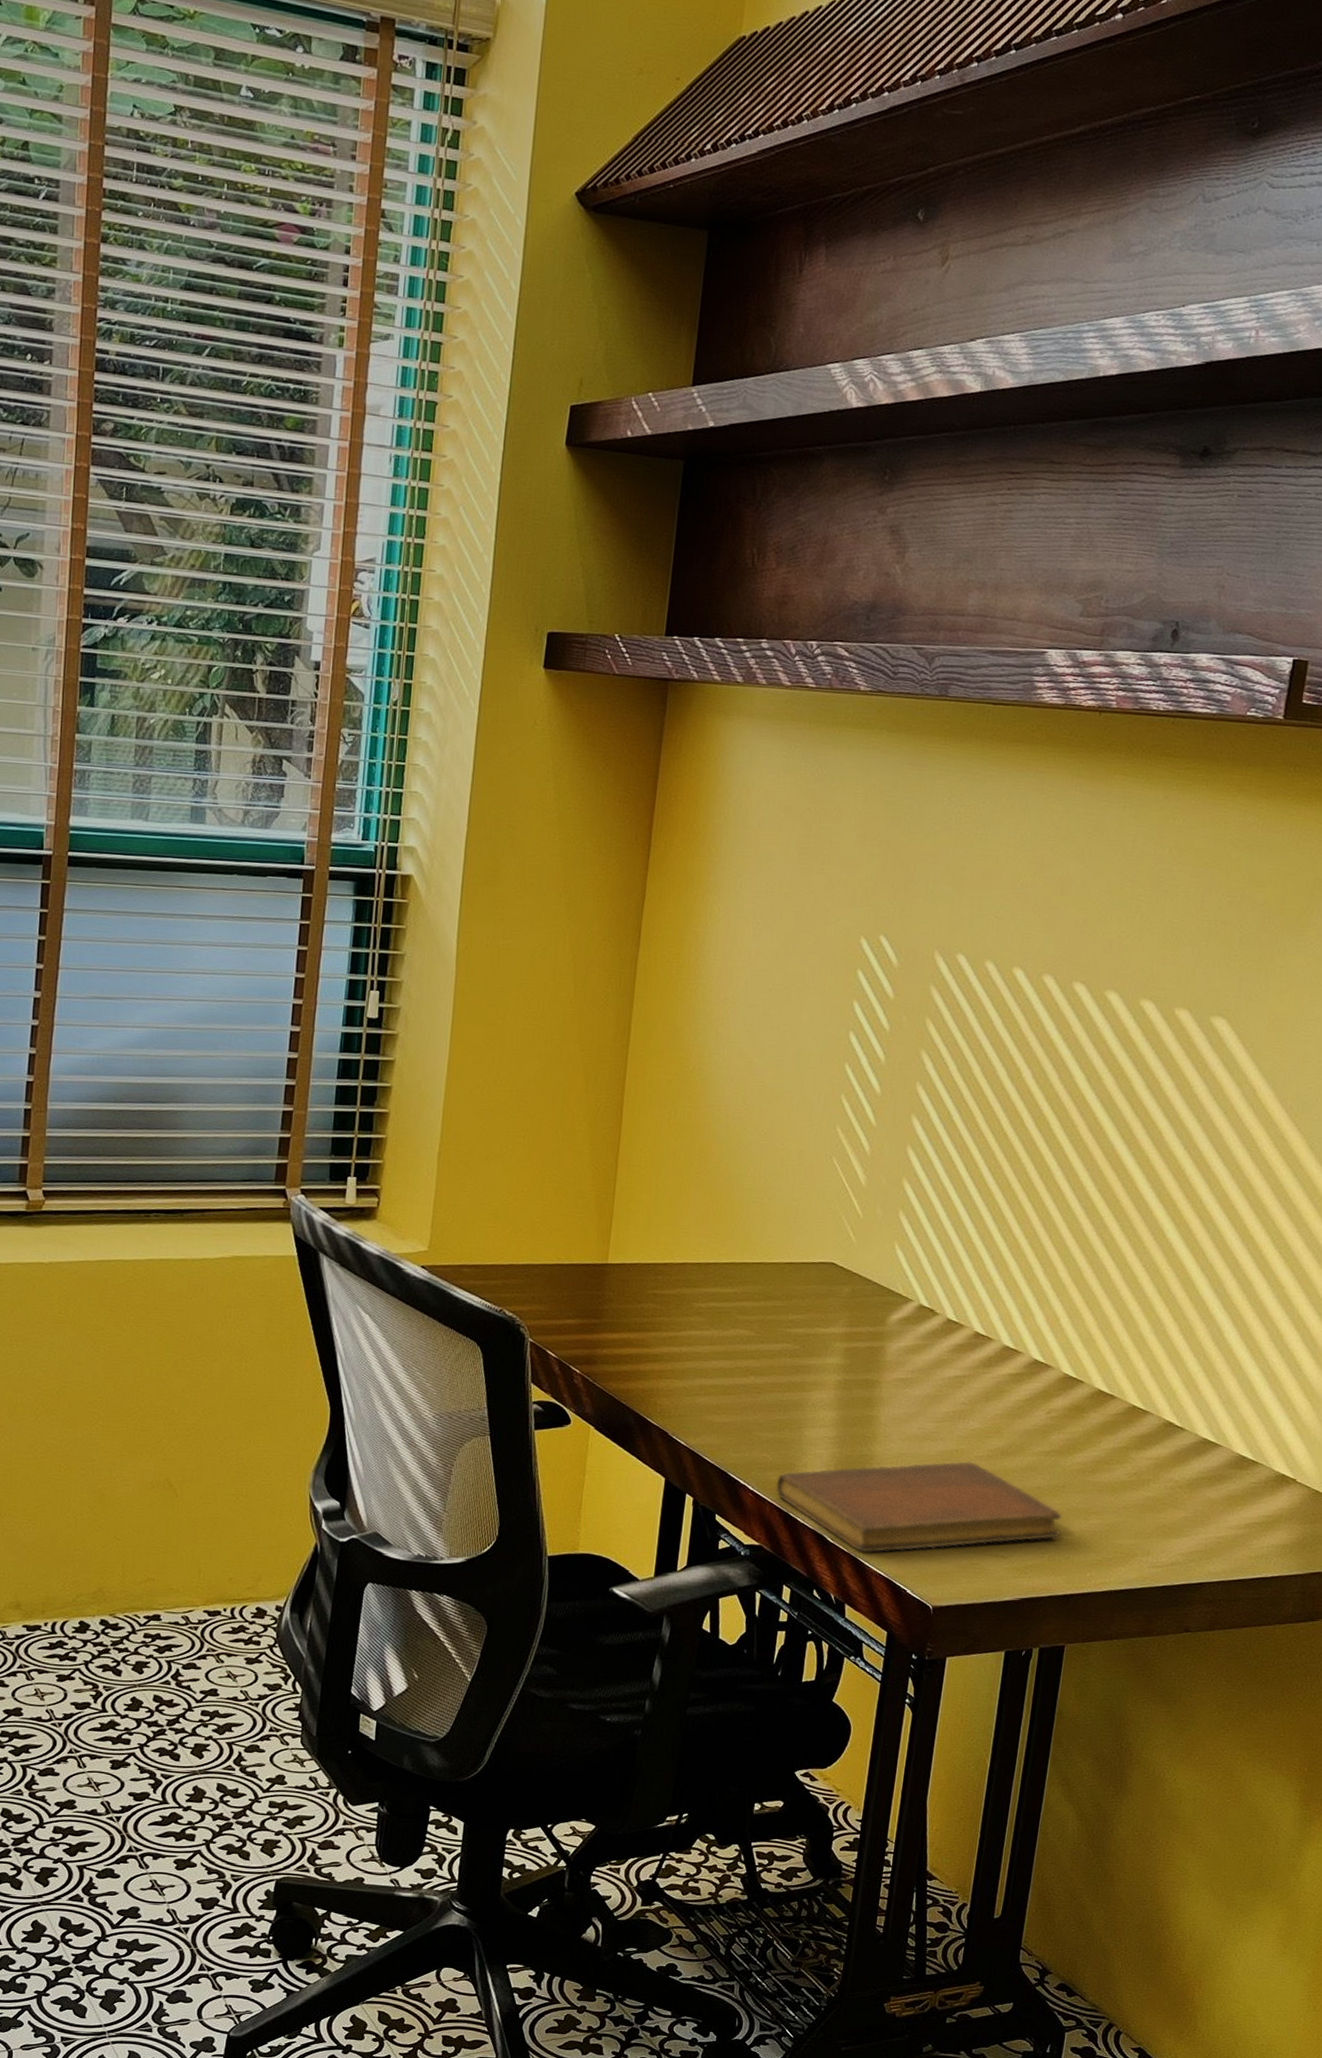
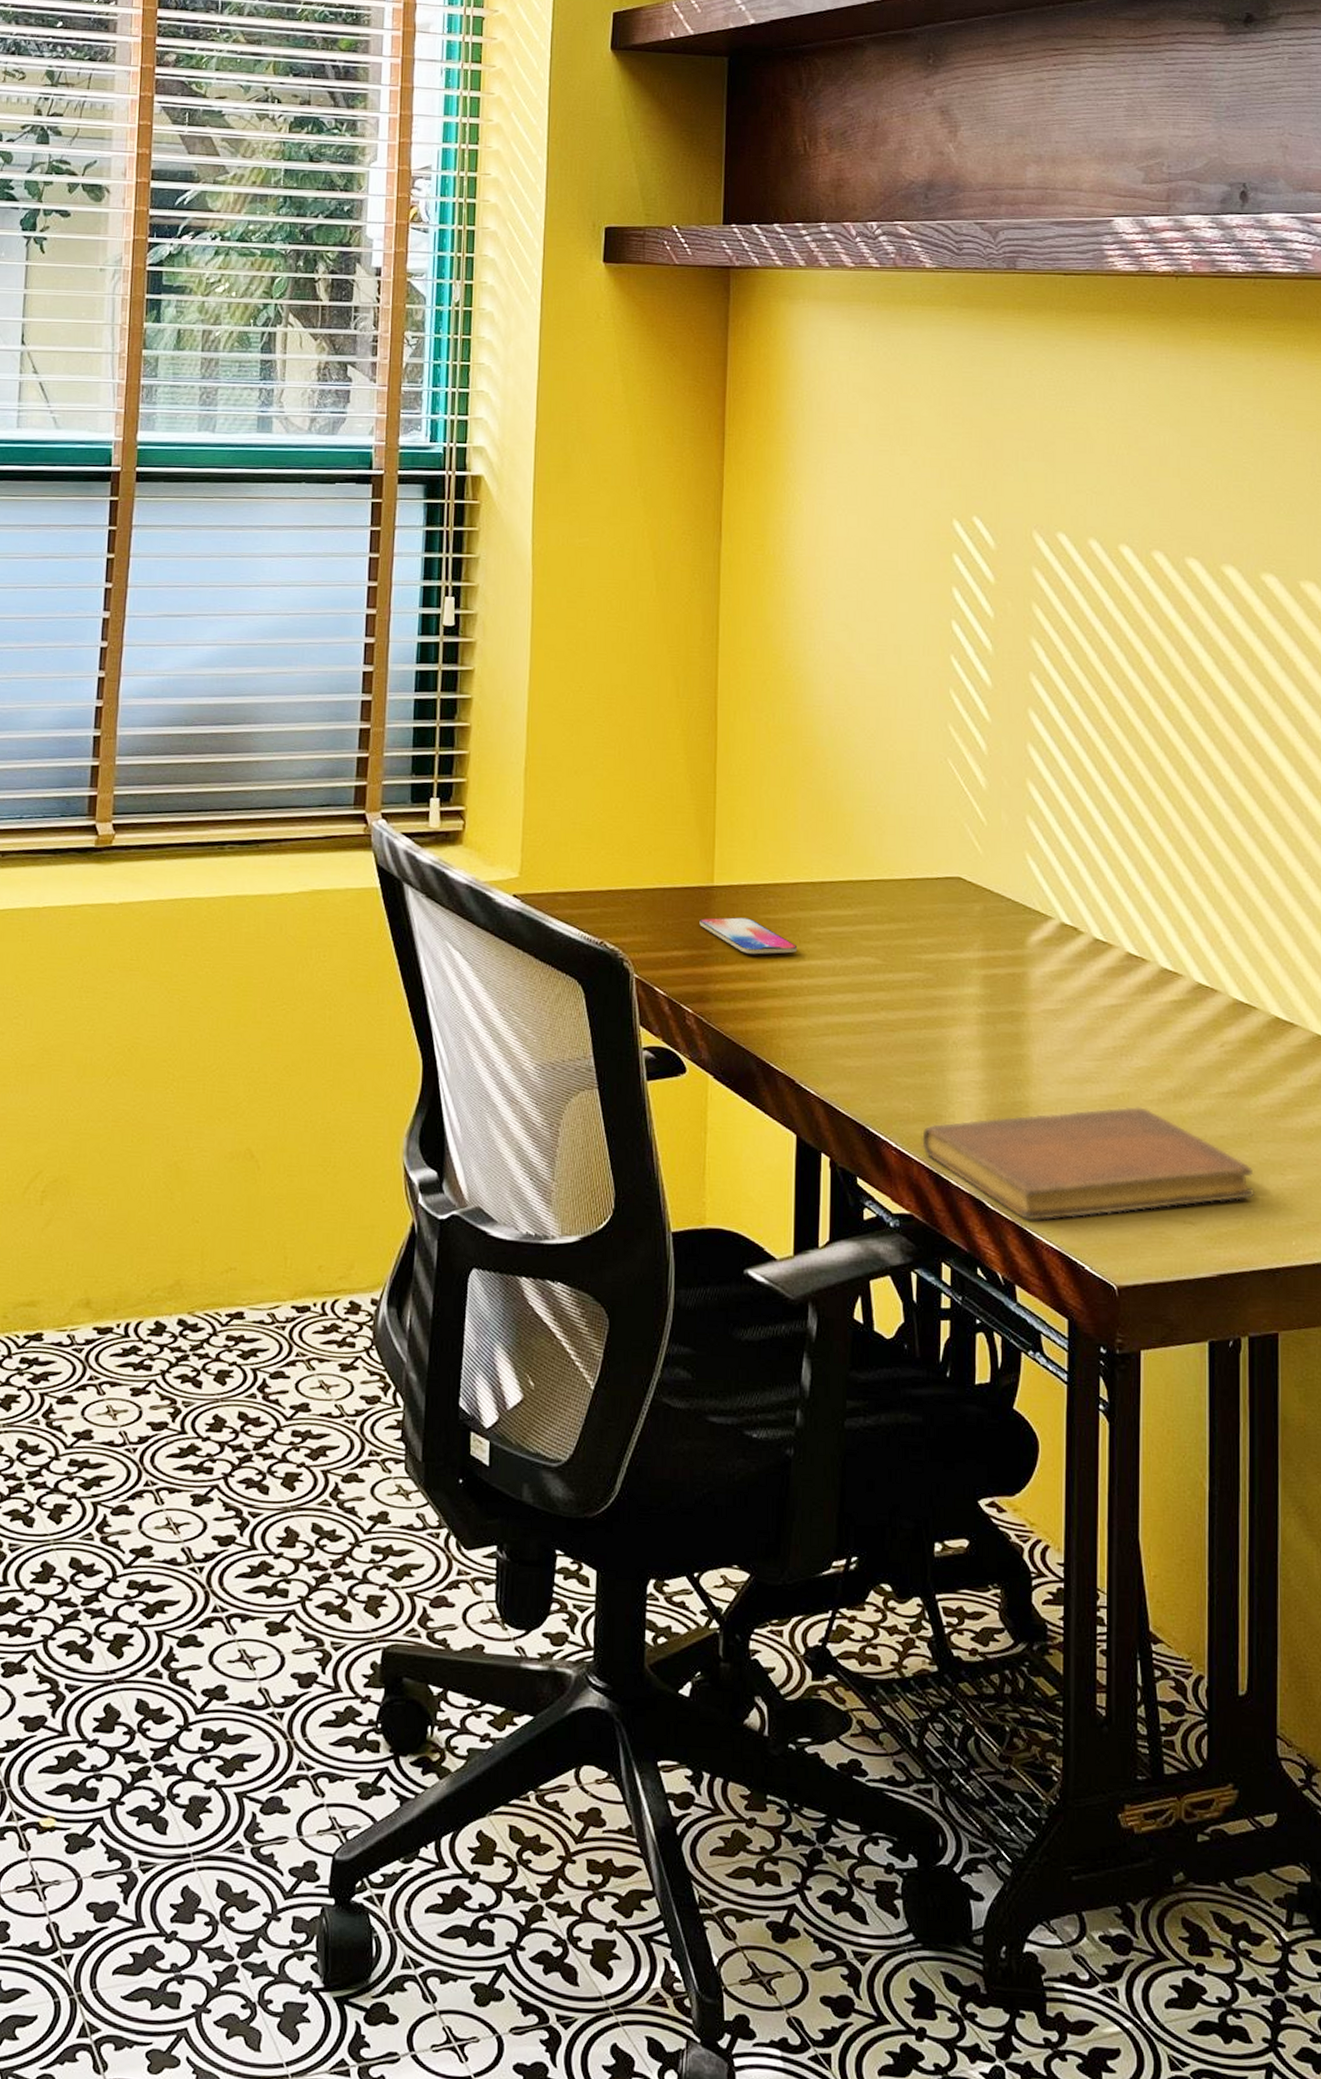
smartphone: none [592,1291,680,1325] -> present [699,917,798,955]

